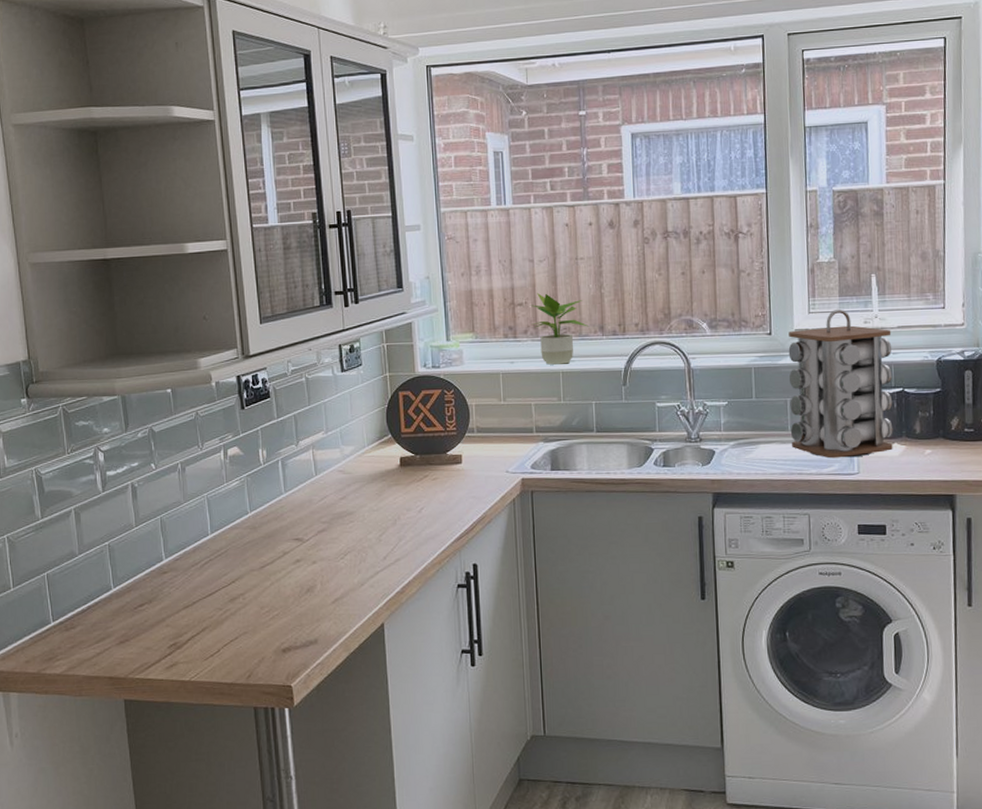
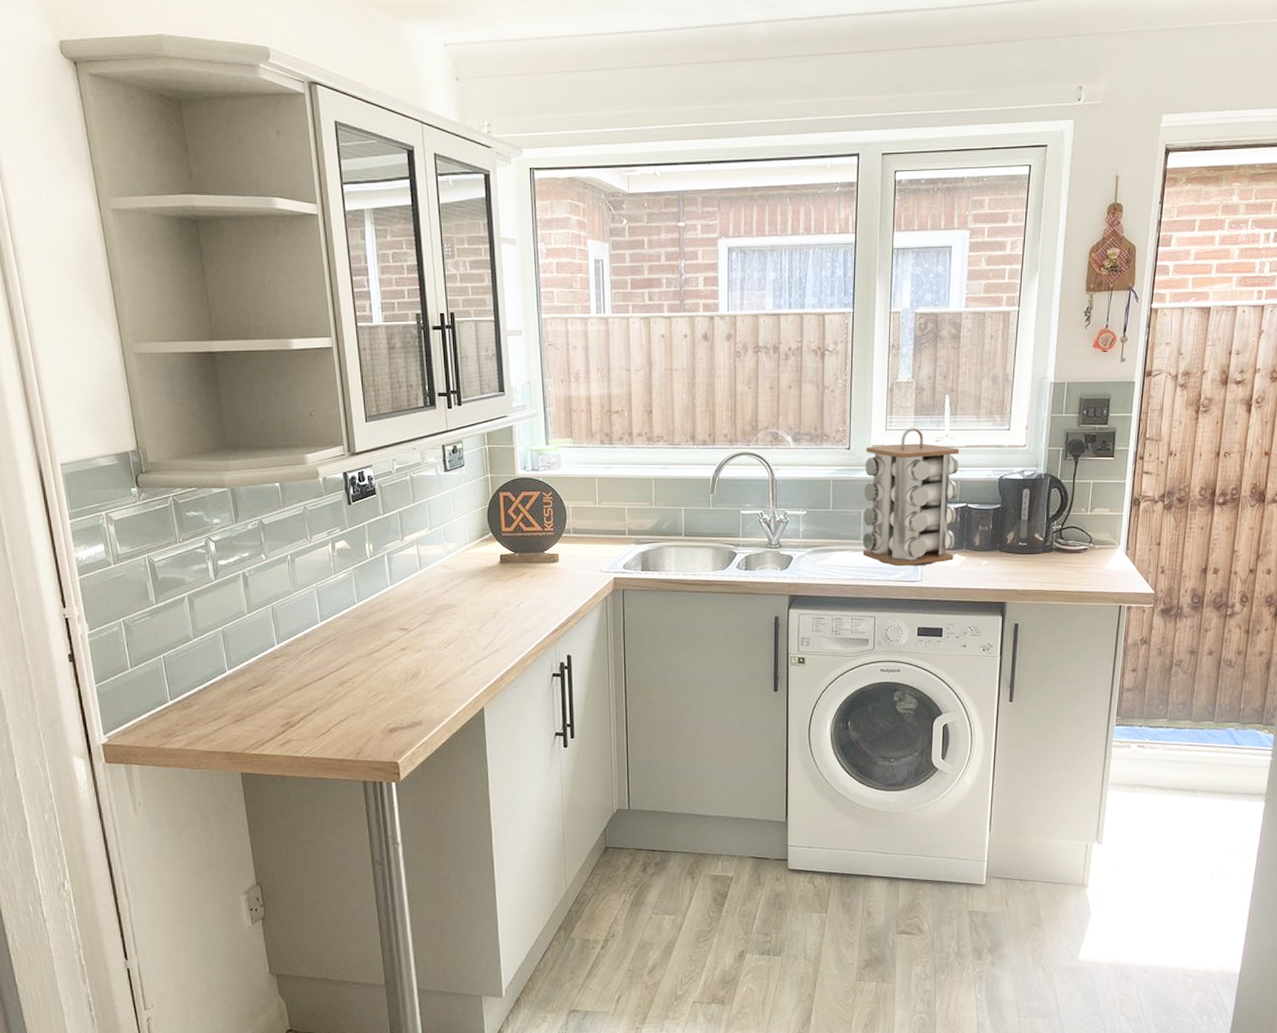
potted plant: present [530,292,589,365] -> none [626,401,681,471]

